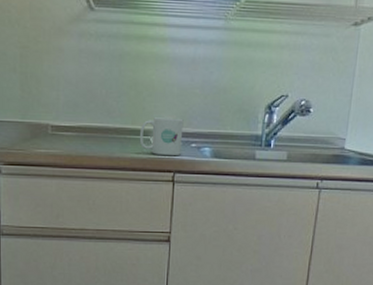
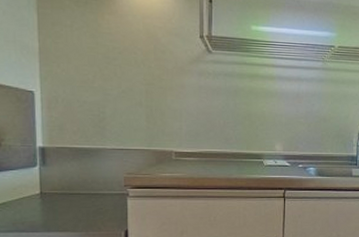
mug: present [139,117,184,156] -> none [254,143,291,176]

